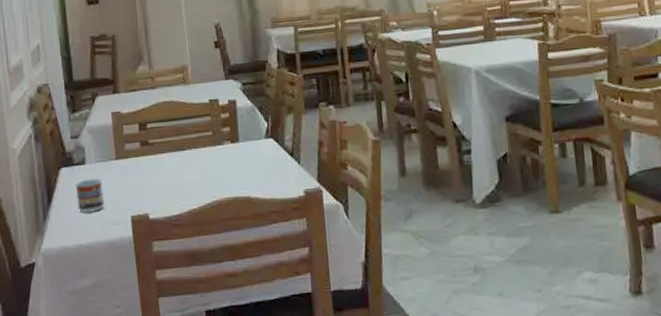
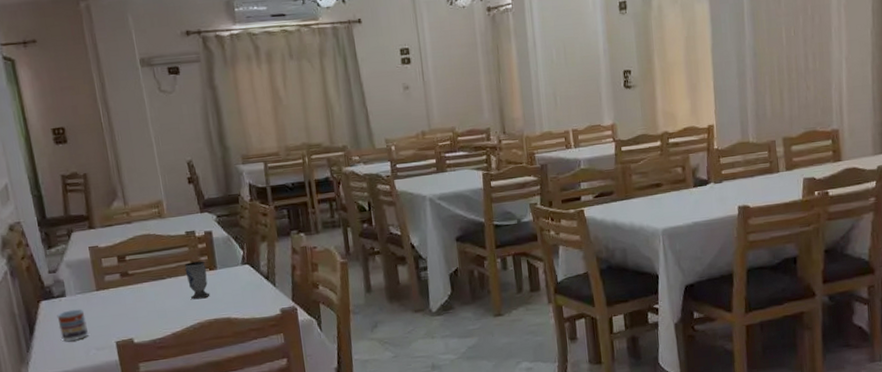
cup: none [205,132,231,175] -> present [184,261,210,300]

